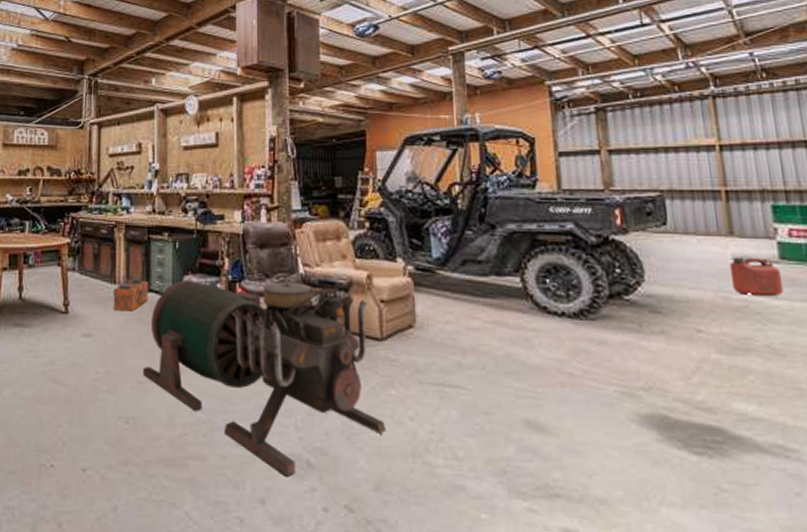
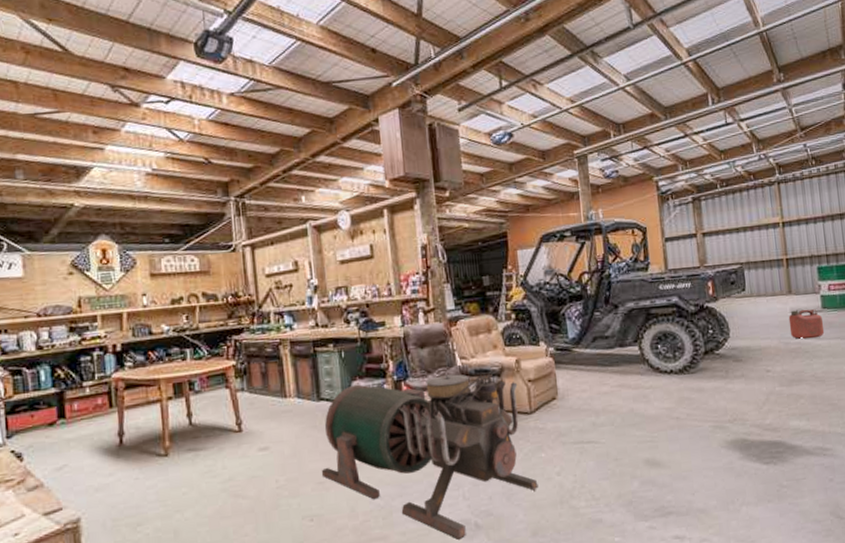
tool box: present [113,278,148,312] -> none [285,389,320,423]

